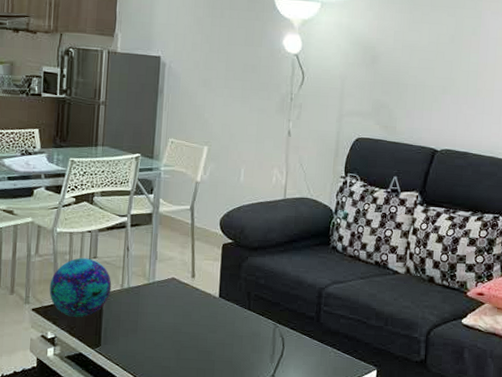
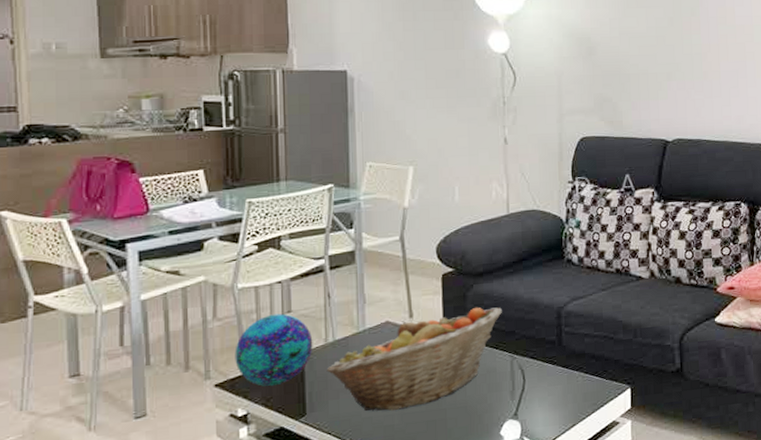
fruit basket: none [120,277,271,355] -> present [326,307,502,411]

